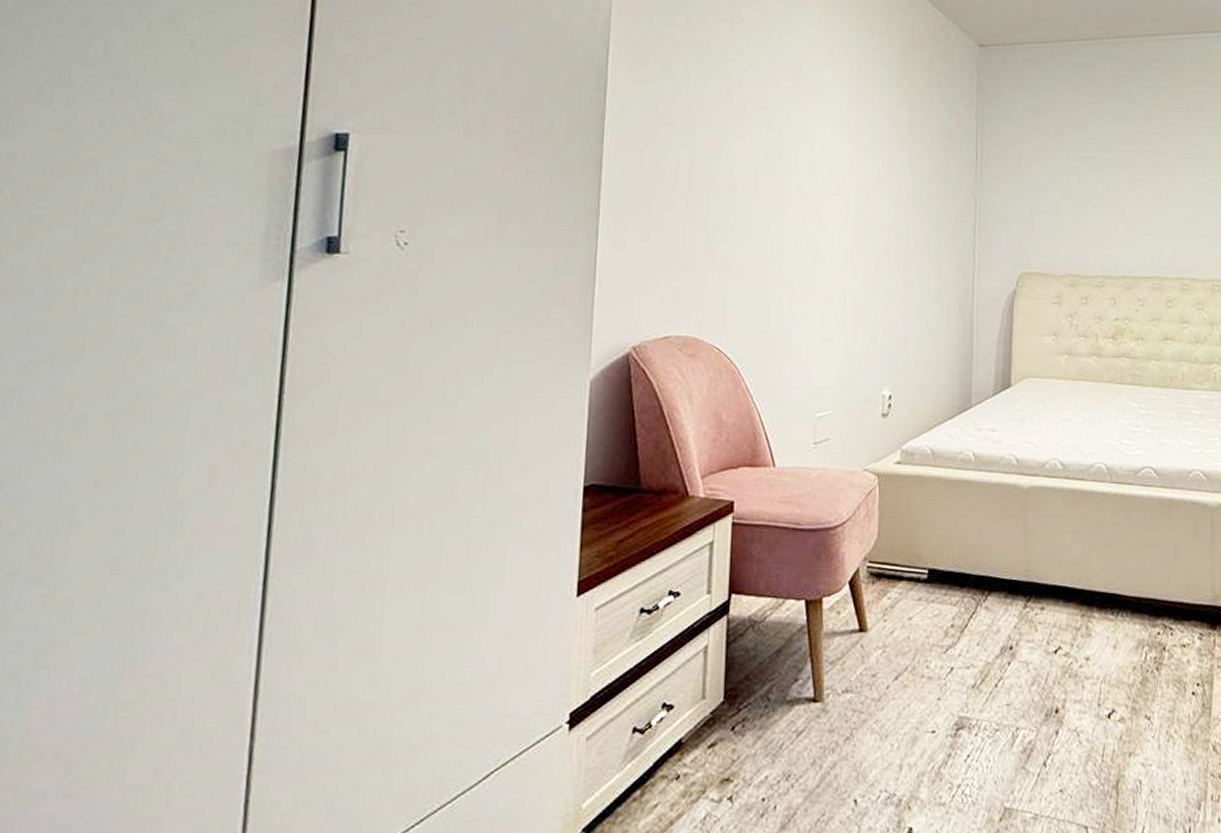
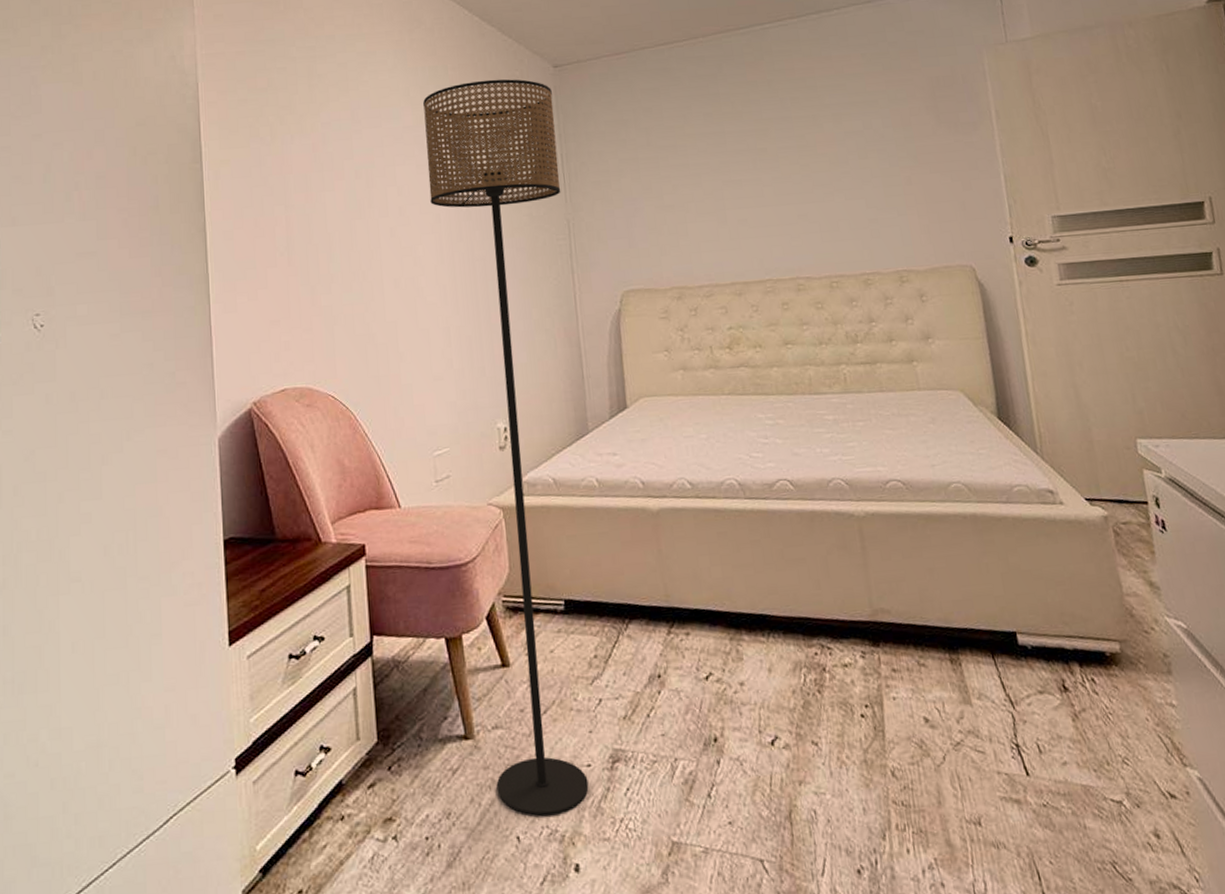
floor lamp: none [840,49,975,780] -> present [423,79,589,816]

